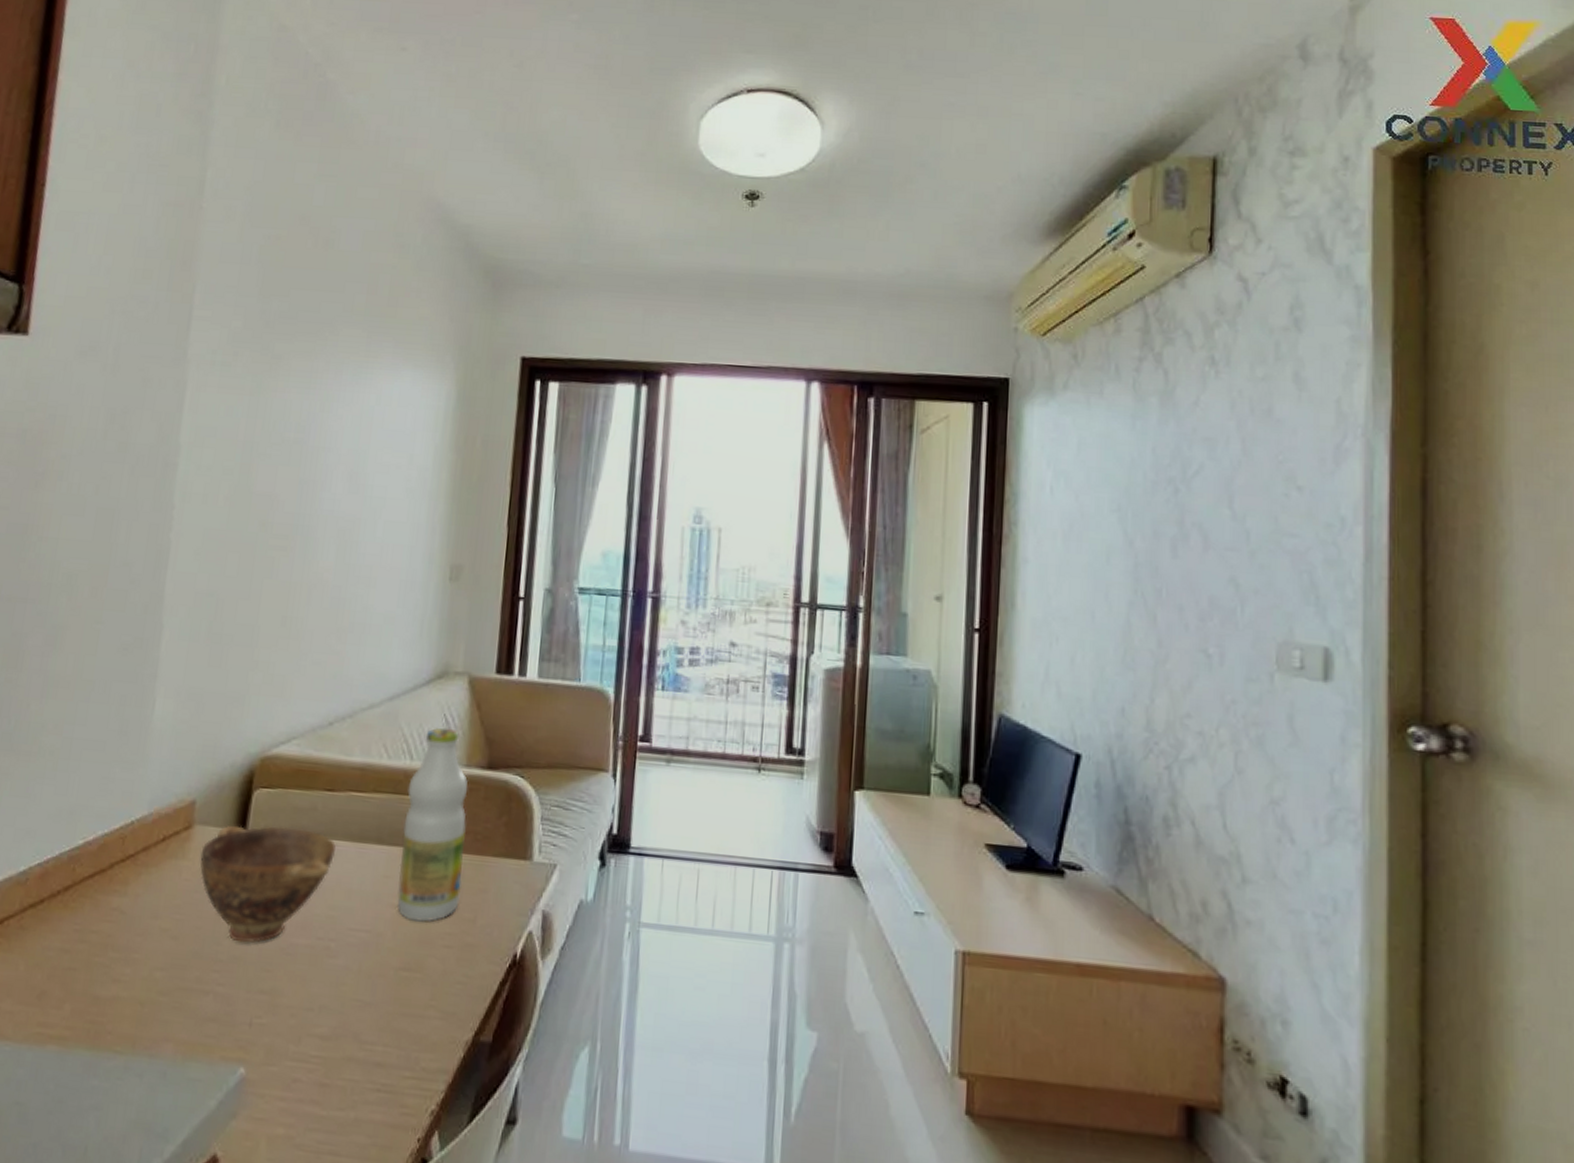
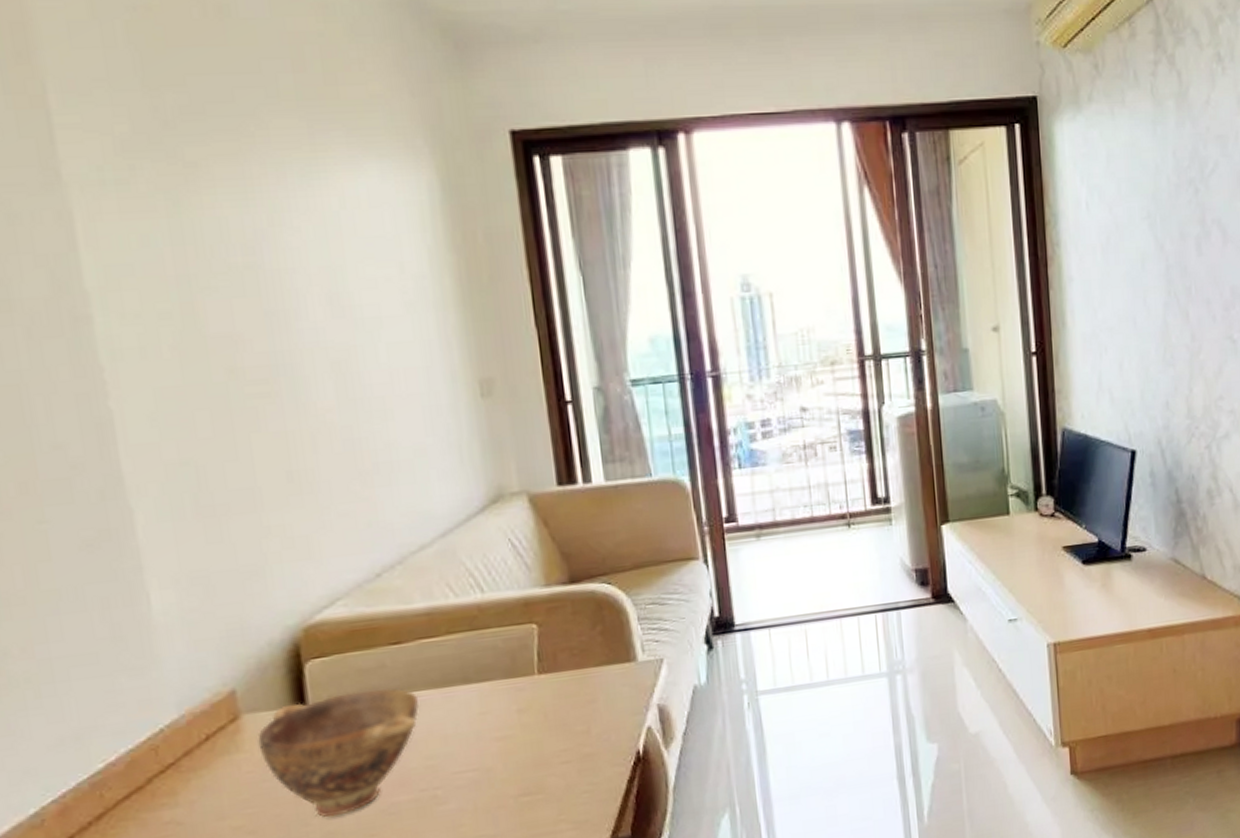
bottle: present [397,727,468,922] -> none [485,551,569,748]

